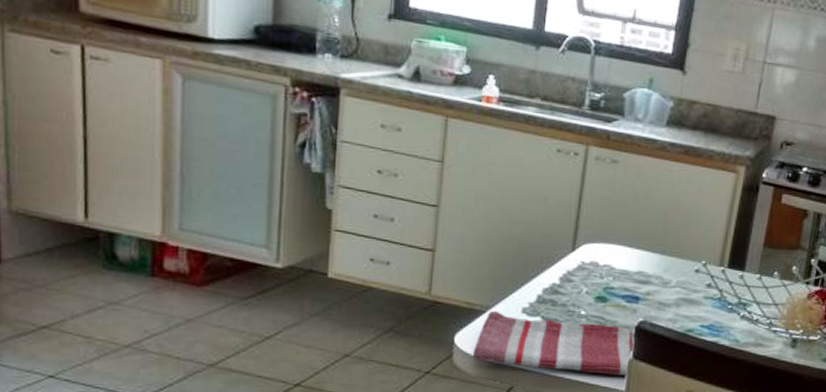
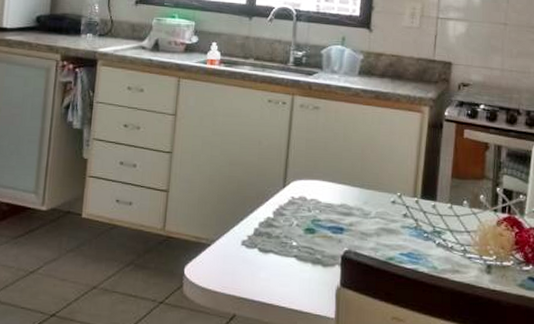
dish towel: present [472,310,635,376] -> none [199,243,342,304]

